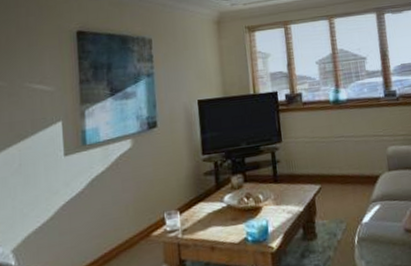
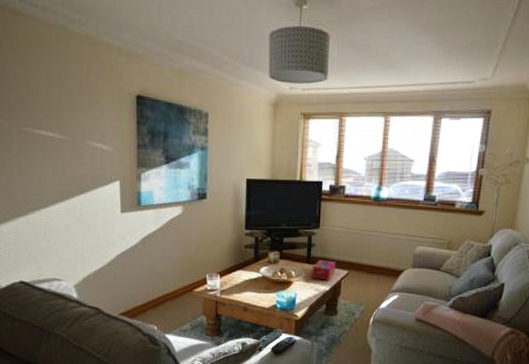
tissue box: none [280,176,307,200] -> present [311,260,336,281]

